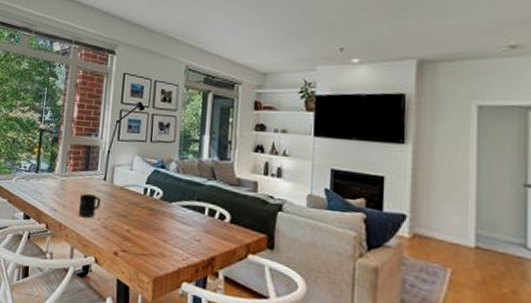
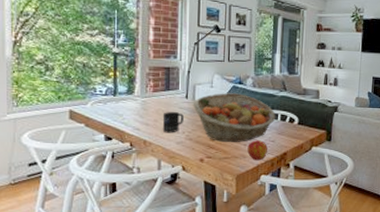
fruit basket: none [110,177,203,238] -> present [192,93,276,142]
apple: none [167,237,191,263] -> present [247,140,267,161]

